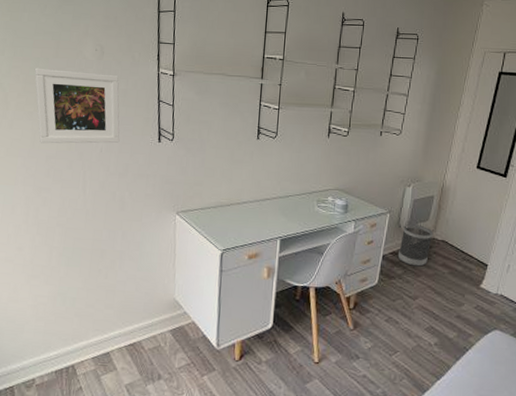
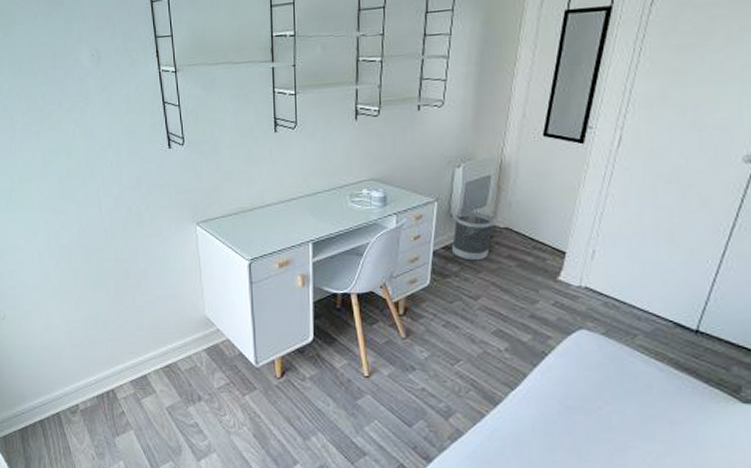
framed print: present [34,67,120,144] -> none [34,80,129,164]

